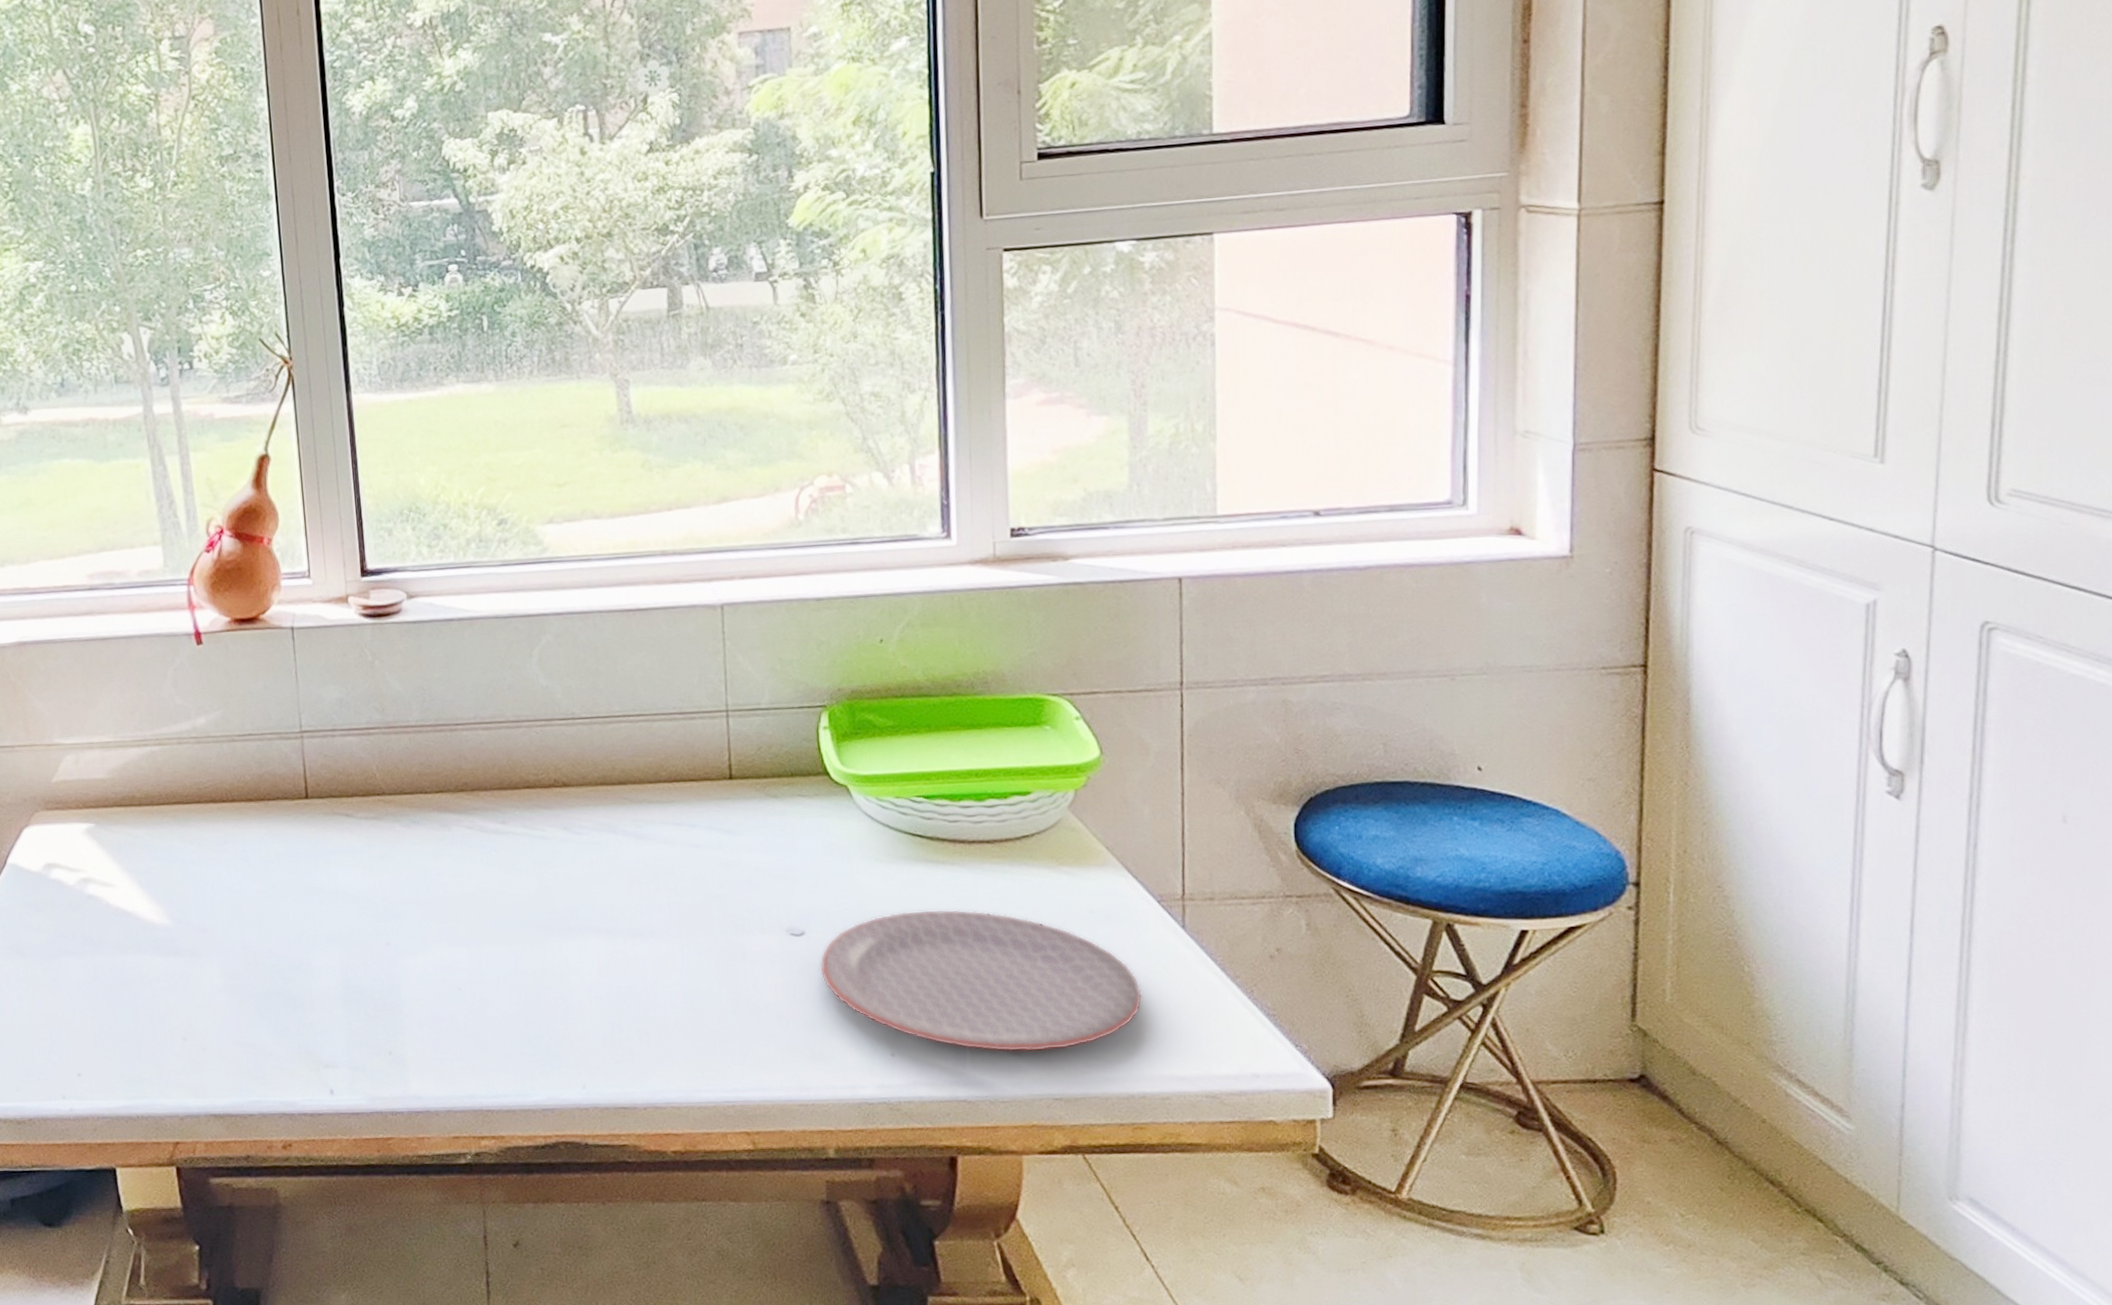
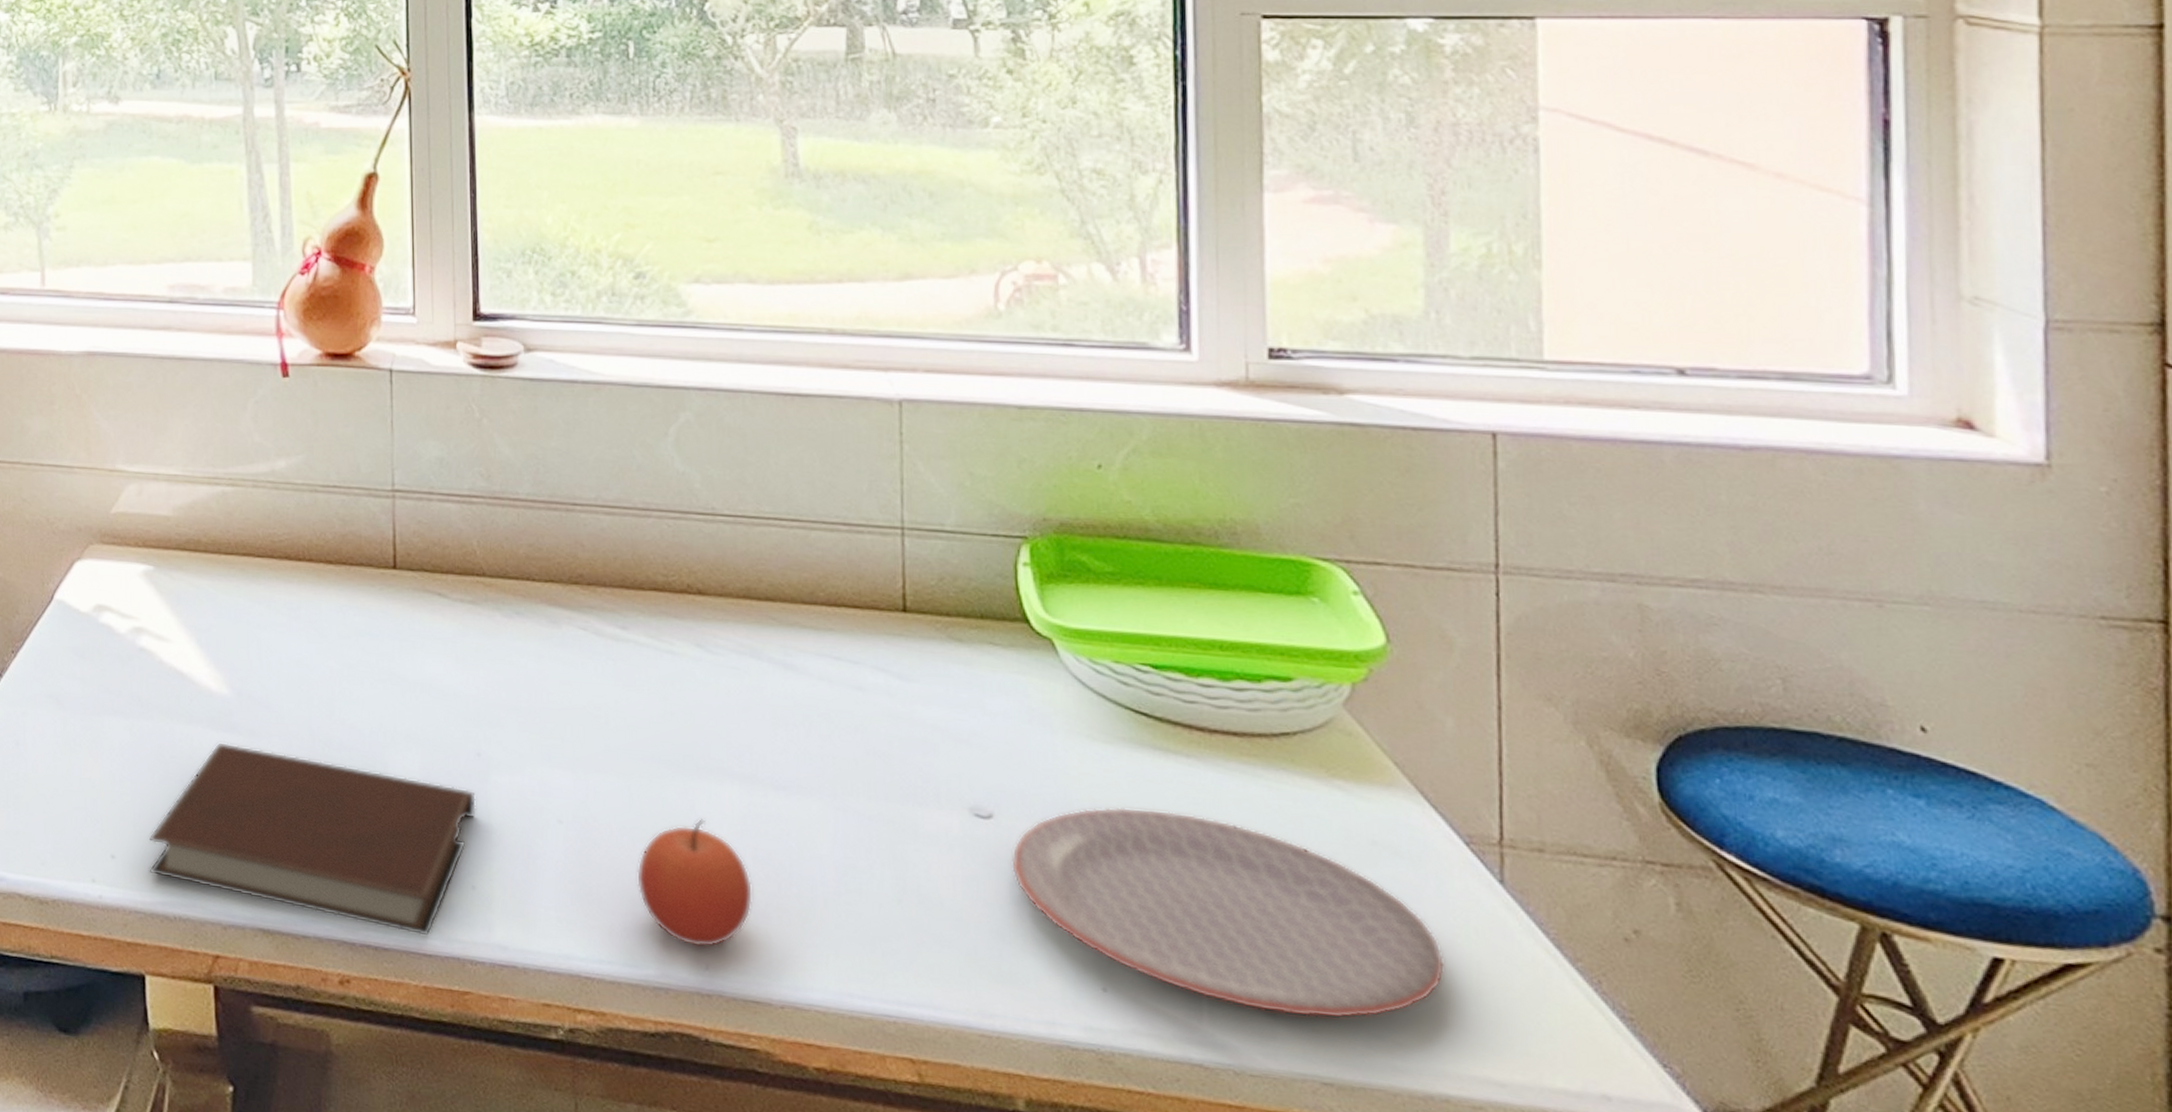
notebook: none [109,964,389,1099] -> present [148,741,476,937]
apple: none [523,969,619,1072] -> present [636,819,754,948]

